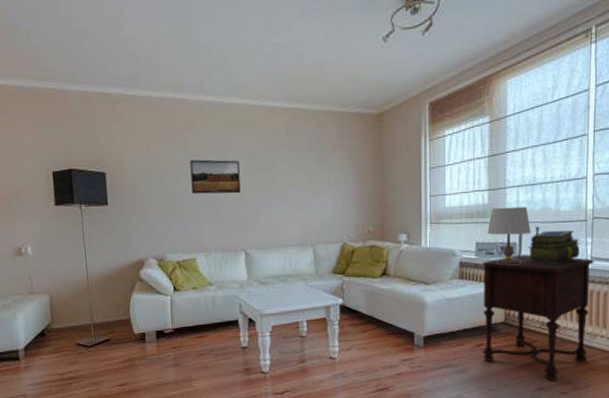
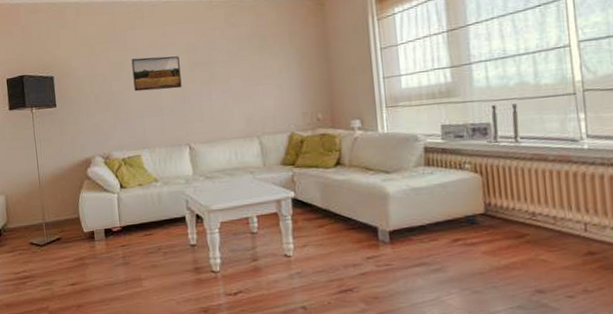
side table: present [482,255,594,381] -> none [451,136,597,282]
table lamp: present [487,206,531,265] -> none [453,82,507,148]
stack of books: present [527,230,581,264] -> none [504,106,571,145]

